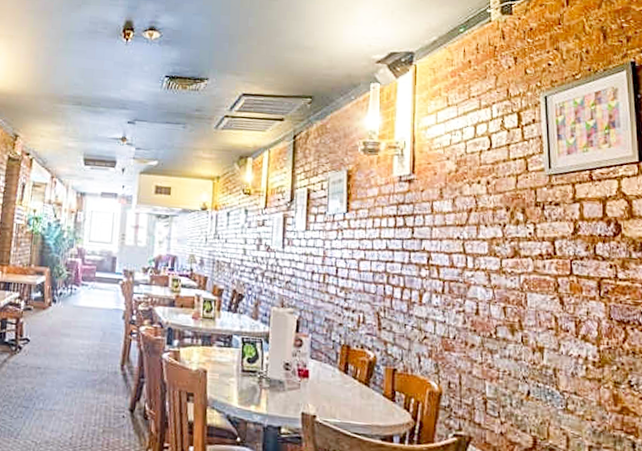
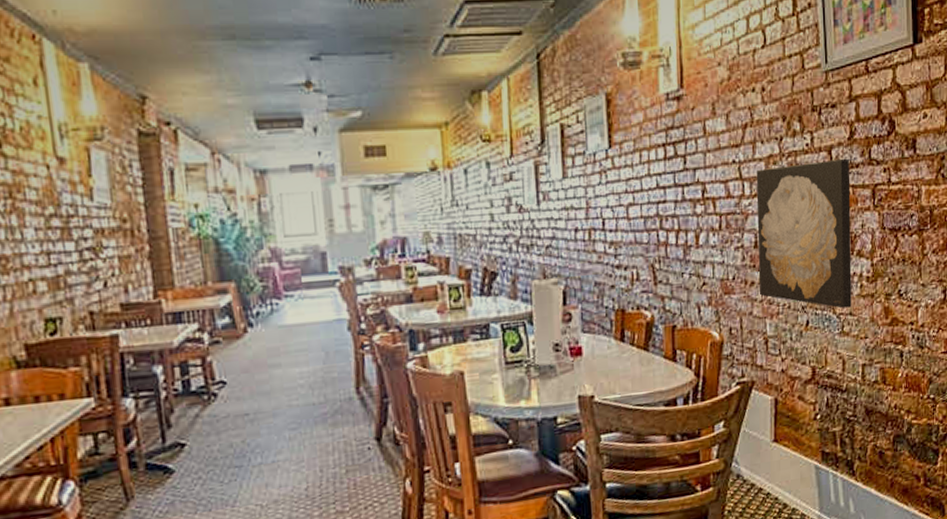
wall art: none [479,247,577,387] -> present [756,158,852,309]

